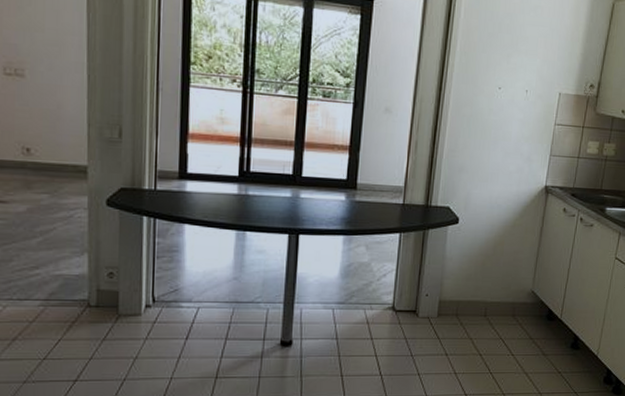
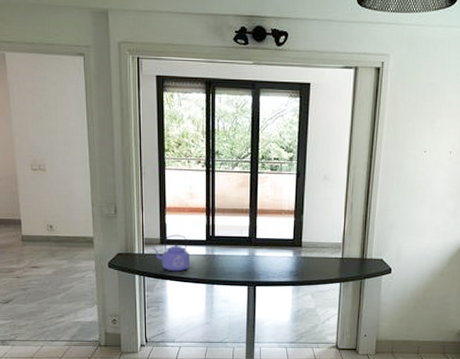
kettle: none [167,167,218,214] -> present [152,235,191,272]

